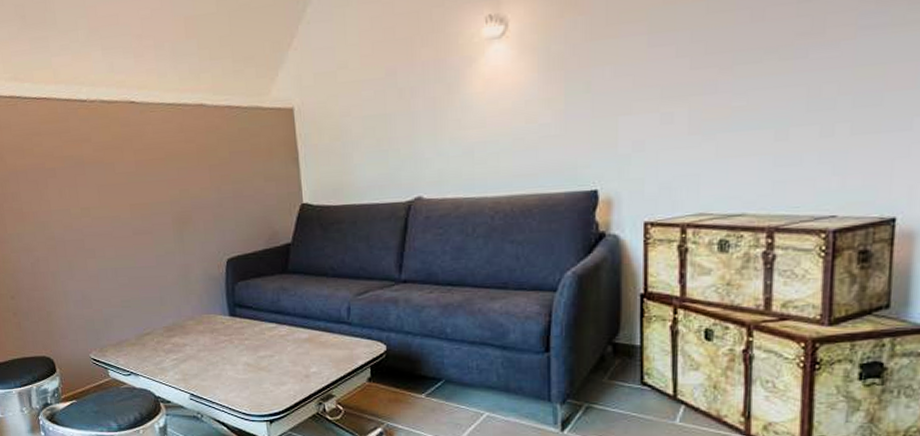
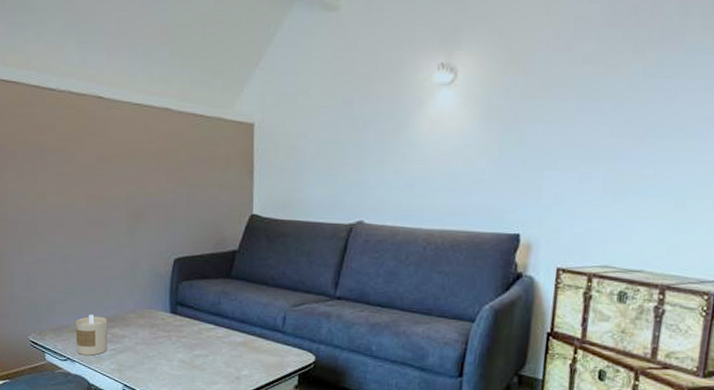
candle: none [134,326,170,368] -> present [75,314,108,356]

